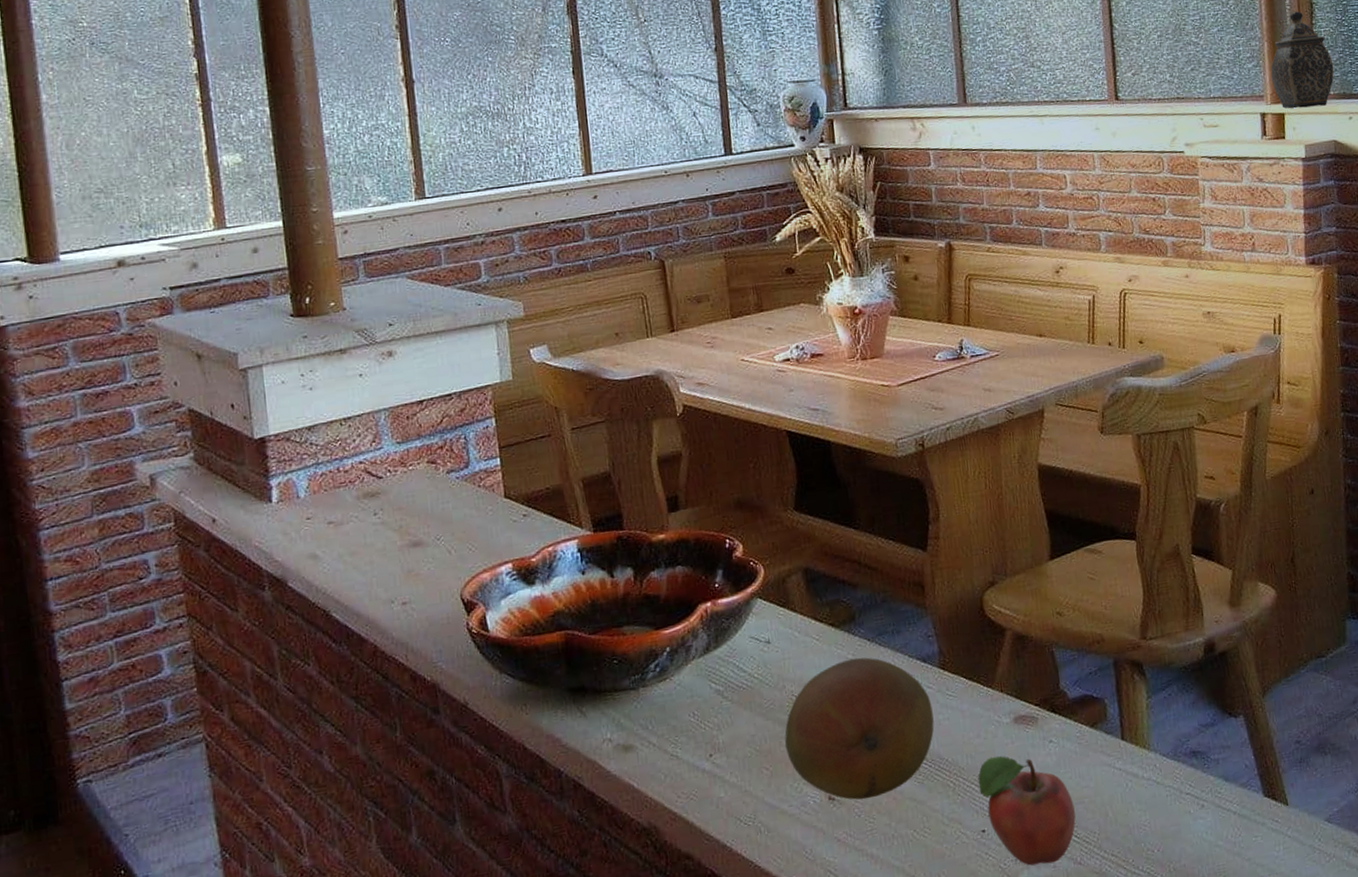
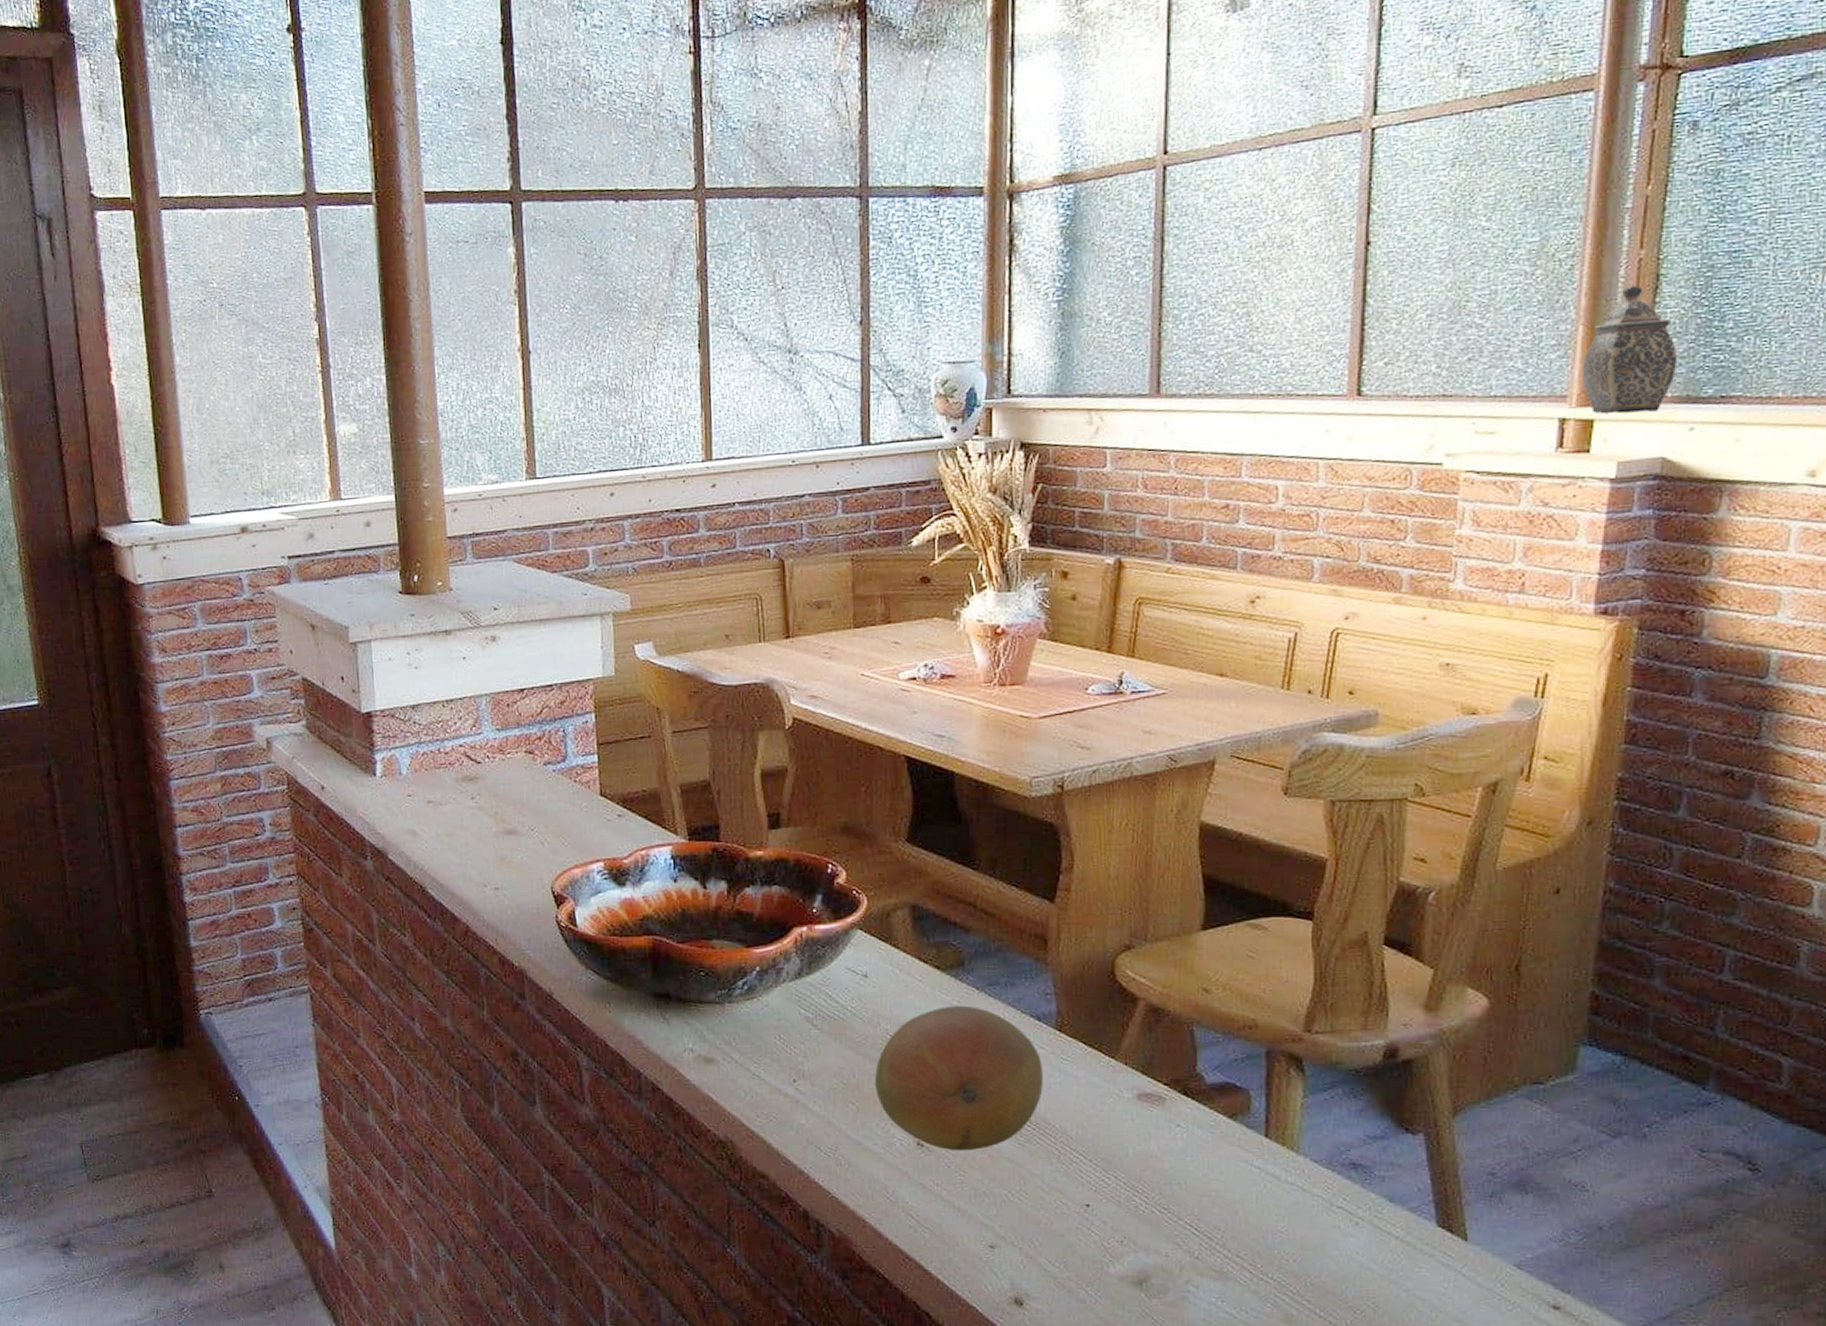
fruit: present [977,755,1076,866] -> none [1087,1130,1198,1252]

